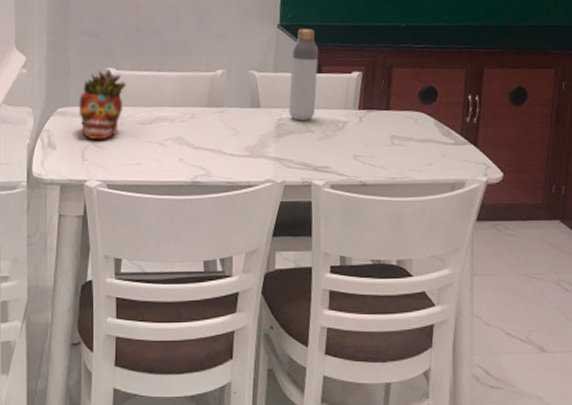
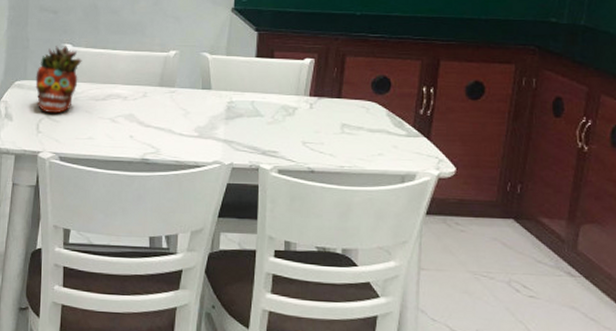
bottle: present [288,28,319,121] -> none [239,13,272,104]

